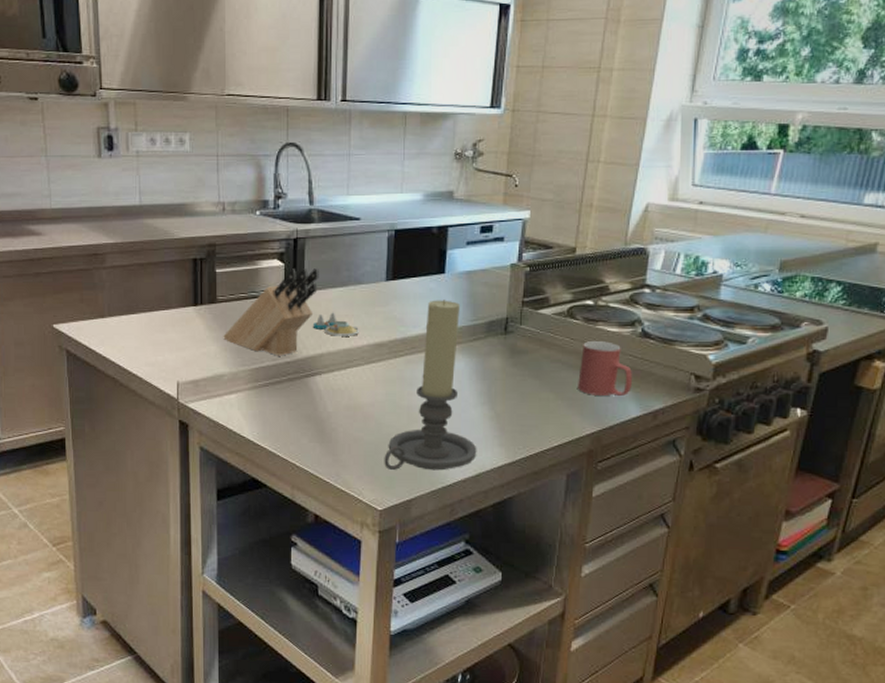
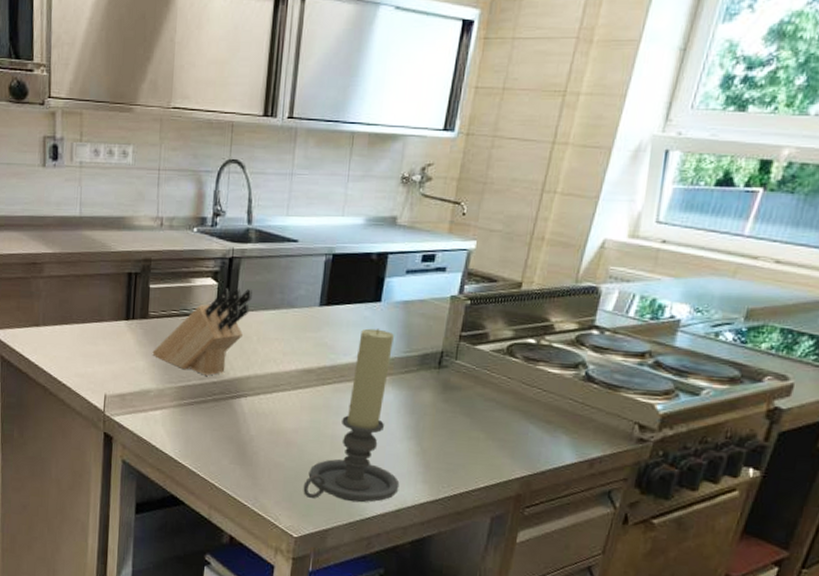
salt and pepper shaker set: present [312,312,359,336] -> none [241,334,288,361]
mug: present [578,341,633,396] -> none [511,381,571,441]

